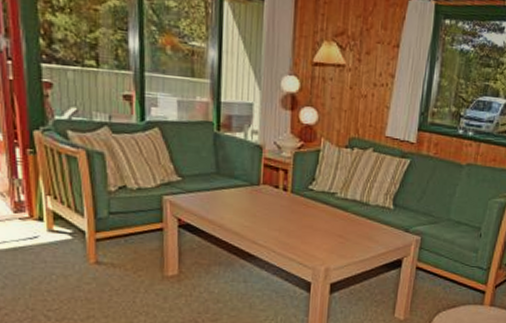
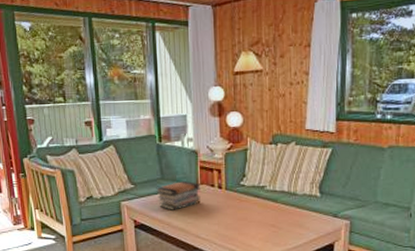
book stack: none [208,178,262,211] -> present [156,180,201,210]

